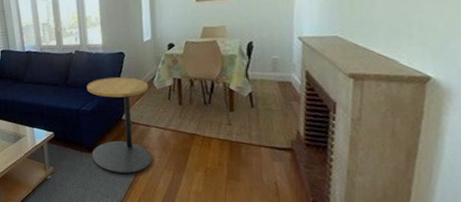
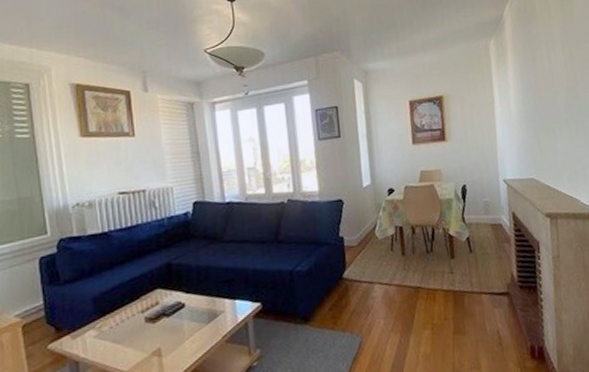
side table: present [86,76,152,174] -> none [301,227,377,346]

